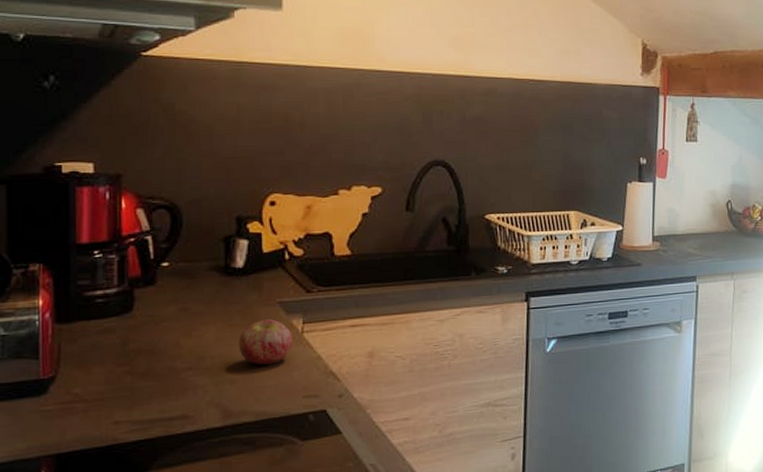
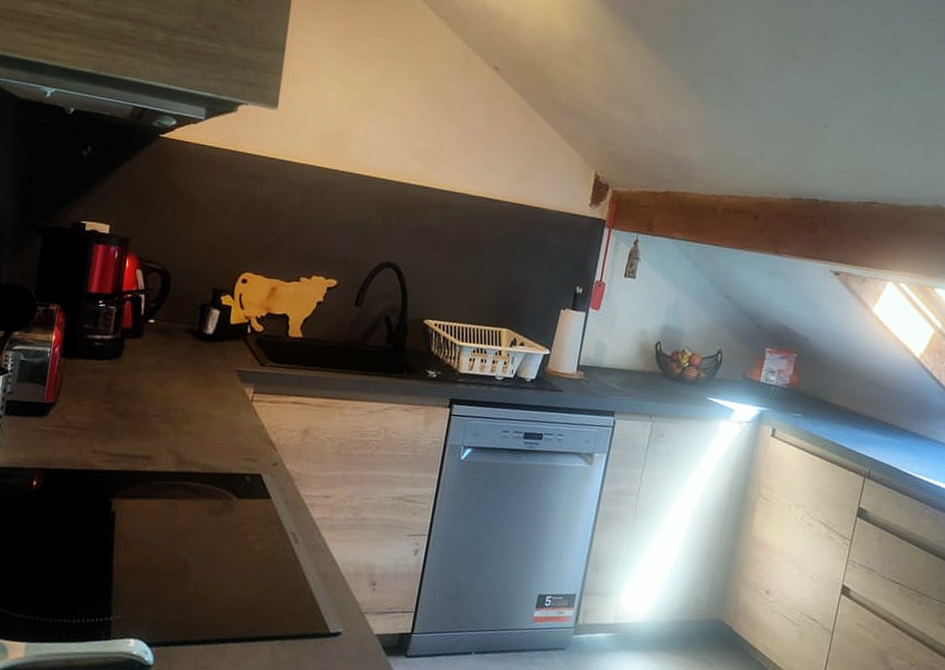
apple: present [238,319,292,365] -> none [198,383,243,425]

